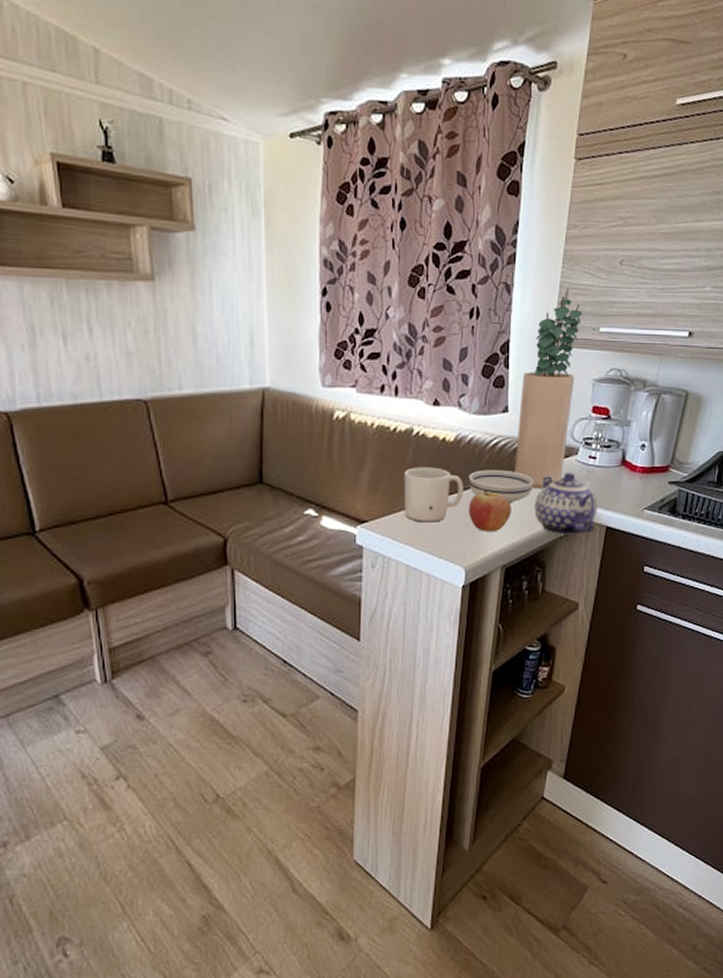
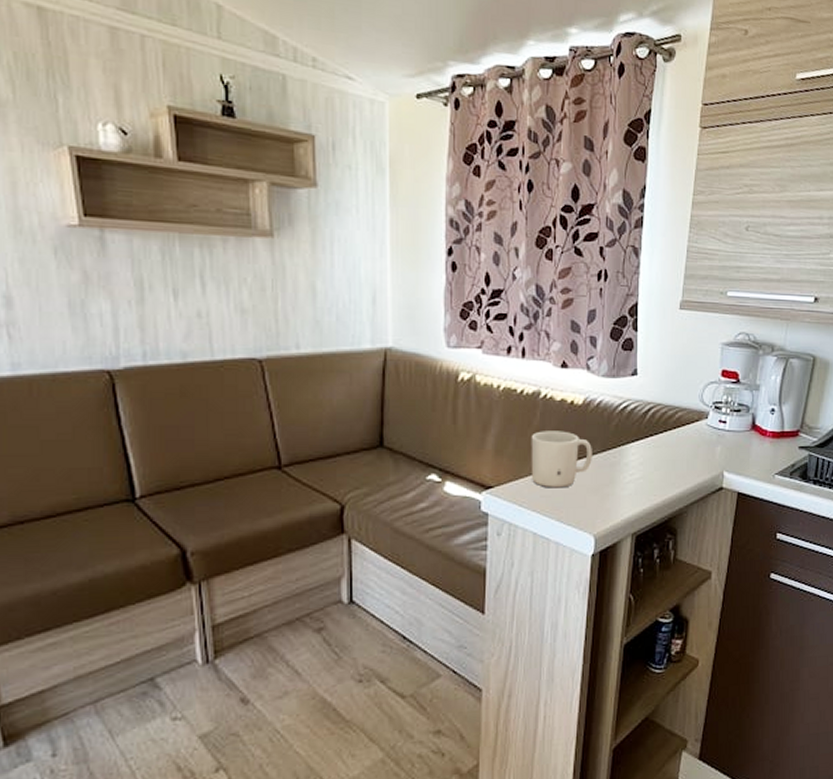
bowl: present [469,469,533,504] -> none [598,433,663,469]
fruit: present [469,488,511,533] -> none [598,453,641,499]
vase: present [514,288,582,489] -> none [644,252,709,454]
teapot: present [534,472,598,535] -> none [665,436,729,501]

